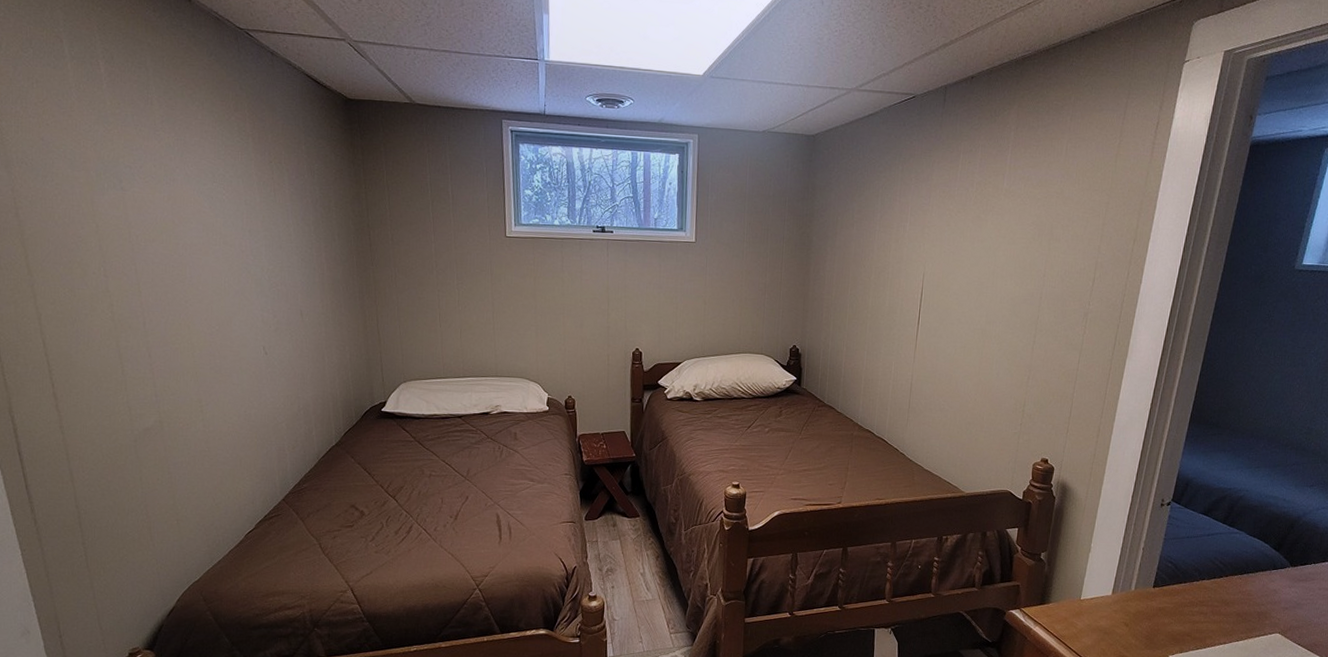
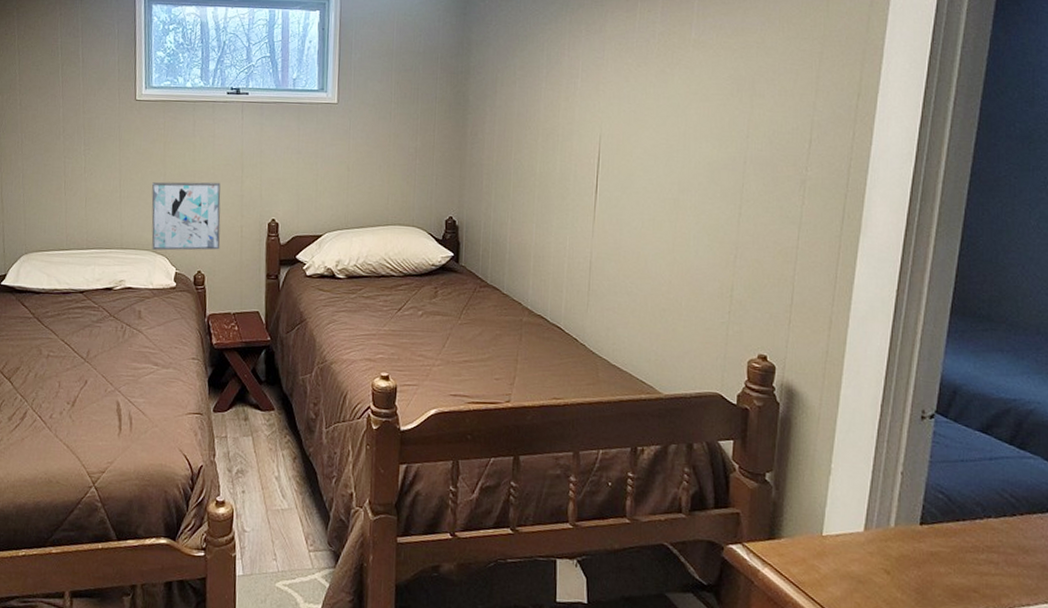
wall art: none [523,314,589,378] -> present [151,181,221,251]

